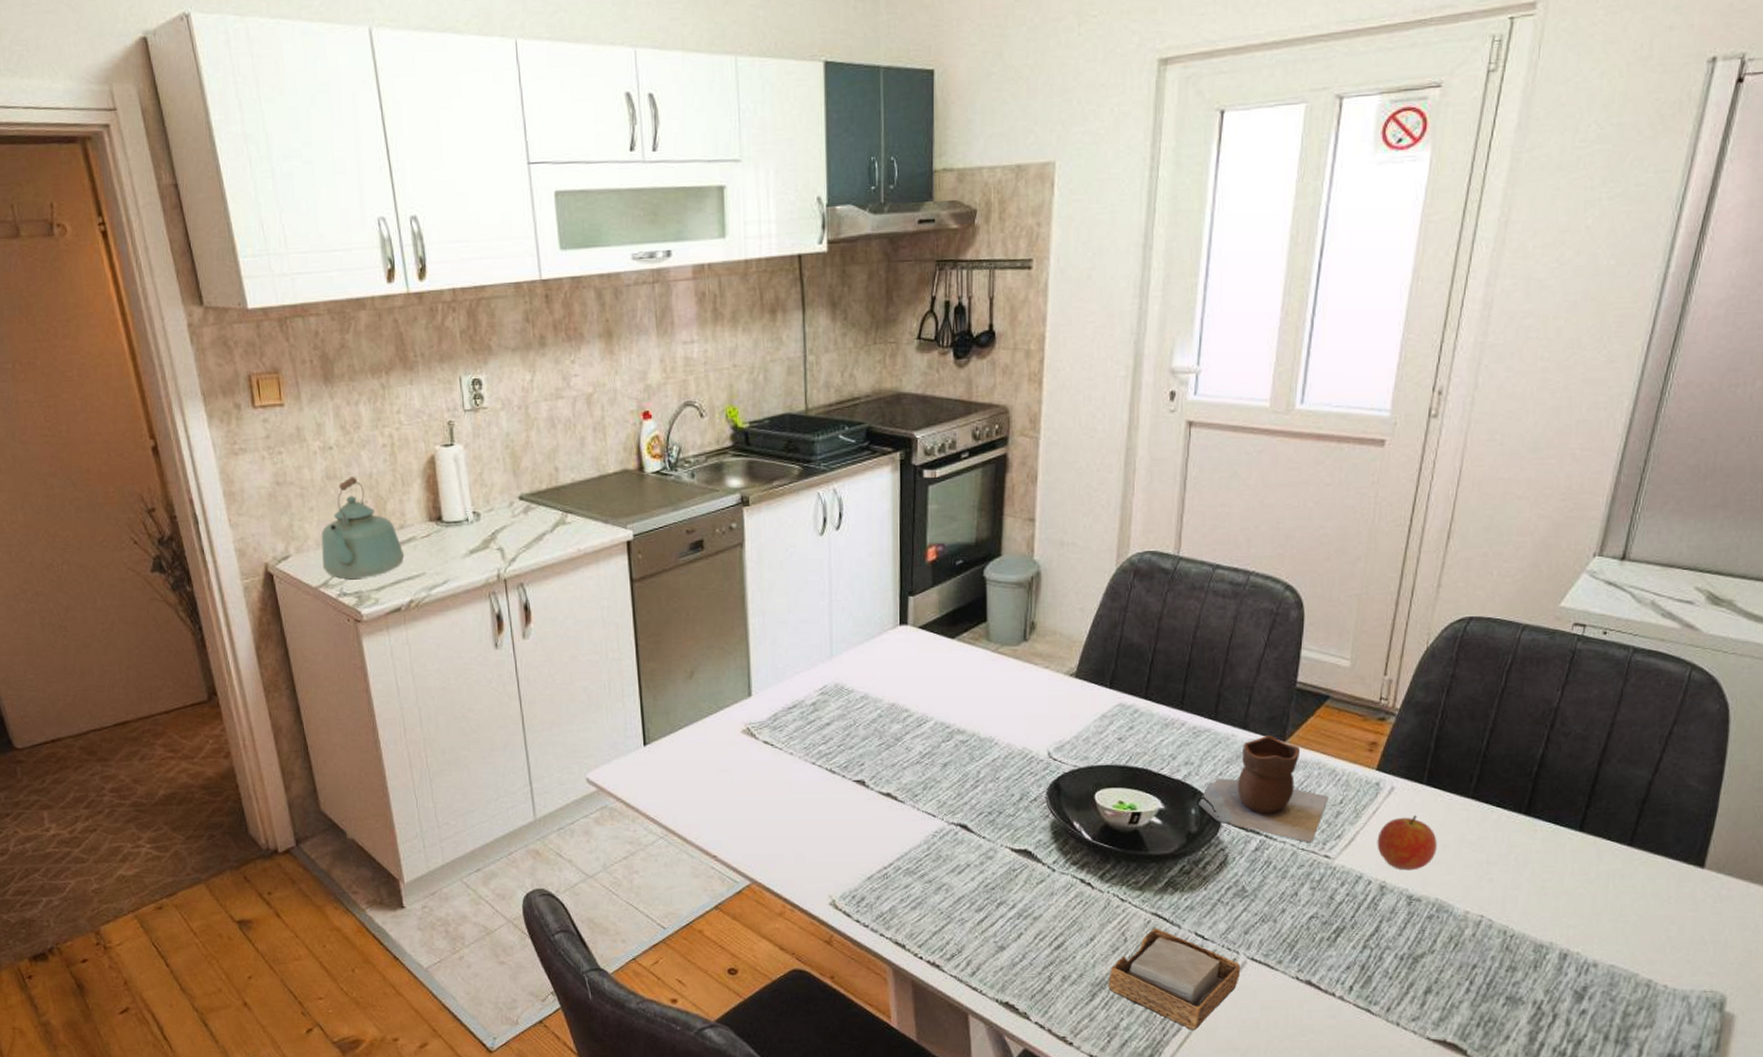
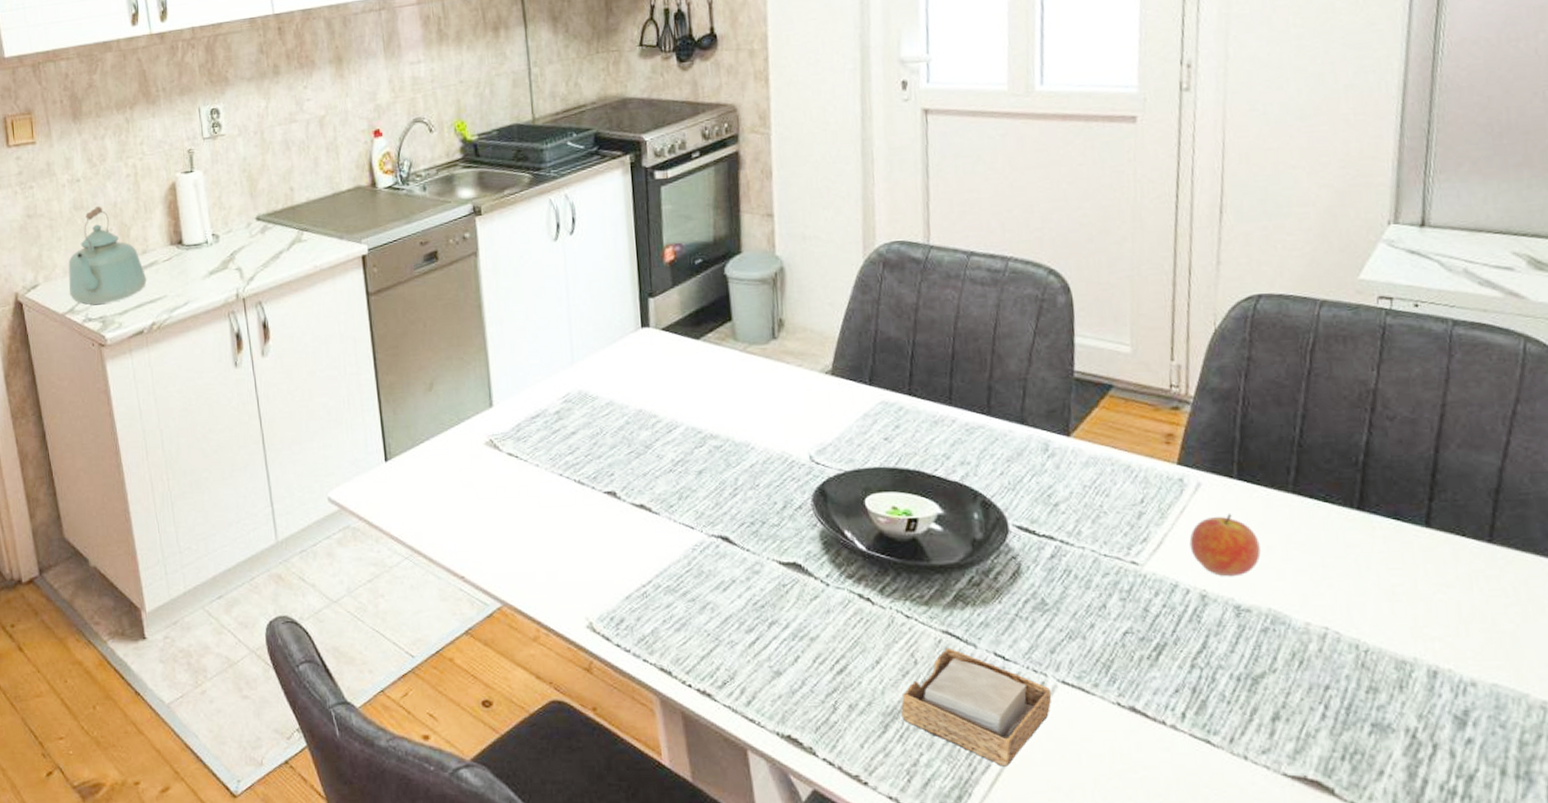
vase: present [1197,736,1329,842] -> none [979,430,1127,547]

